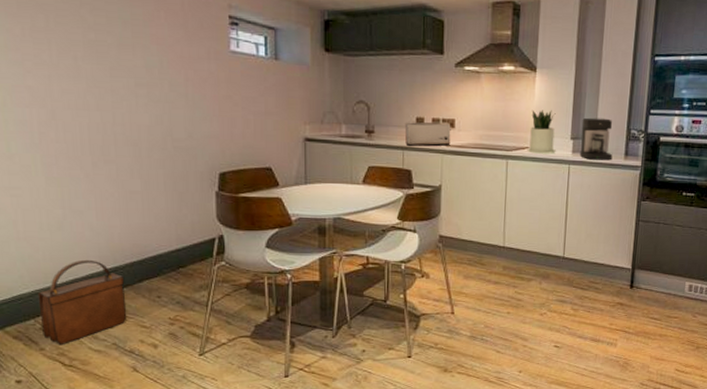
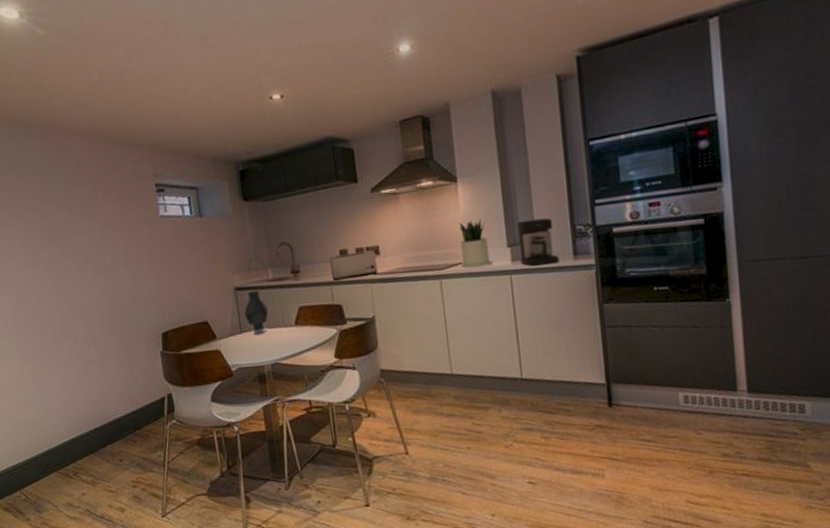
handbag: present [37,259,127,346] -> none [21,429,96,515]
vase: none [311,143,338,189] -> present [244,290,269,336]

